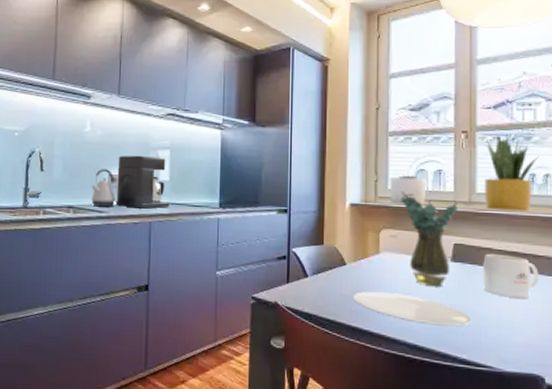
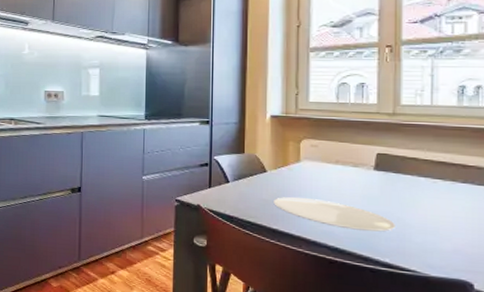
kettle: present [91,169,115,207] -> none [30,86,51,119]
coffee maker: present [115,155,170,209] -> none [51,73,100,121]
planter: present [390,175,427,205] -> none [311,88,349,116]
vase: present [401,191,458,286] -> none [322,103,381,193]
planter: present [483,134,539,211] -> none [408,48,470,123]
mug: present [483,253,539,300] -> none [407,163,468,208]

